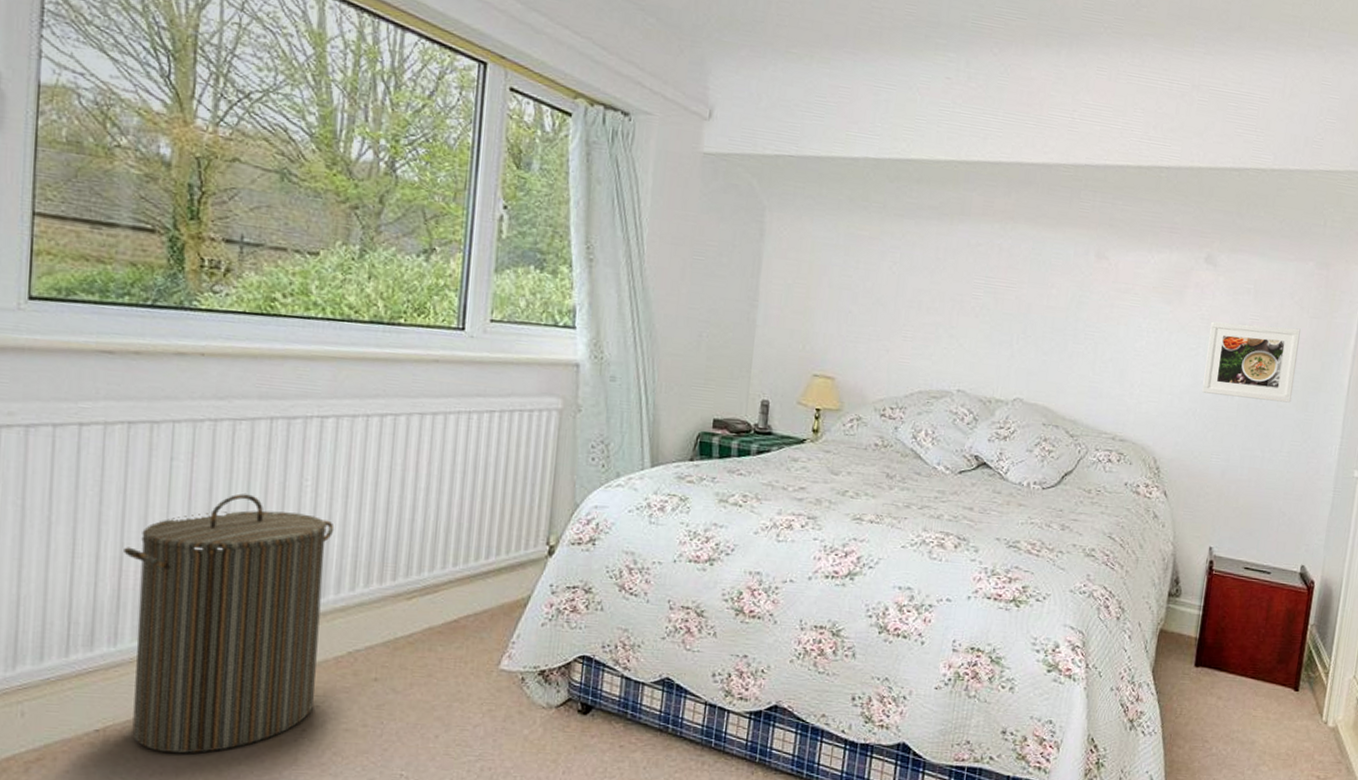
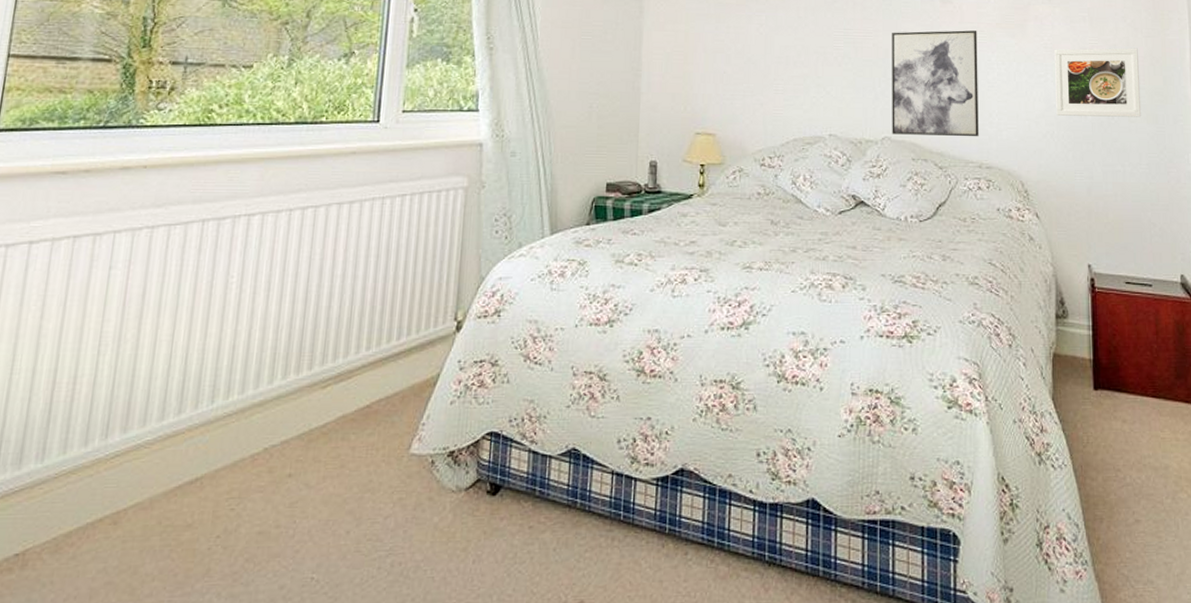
laundry hamper: present [123,494,335,754] -> none [50,296,256,574]
wall art: none [1024,285,1131,408] -> present [892,30,979,137]

